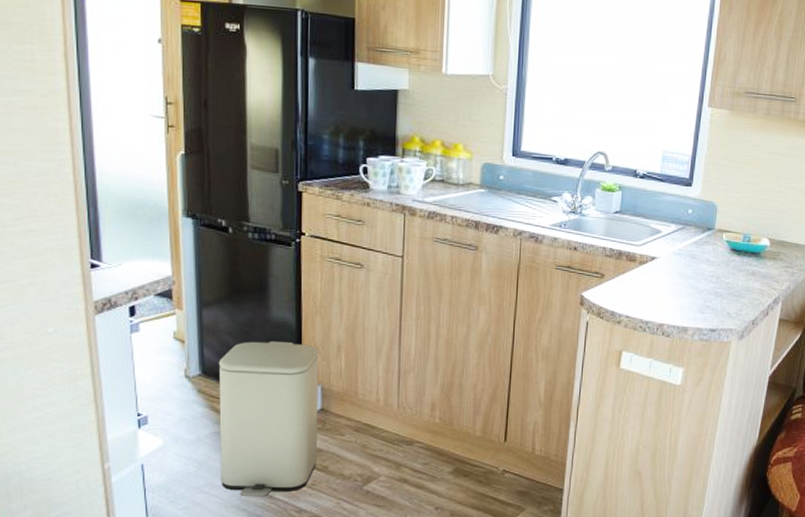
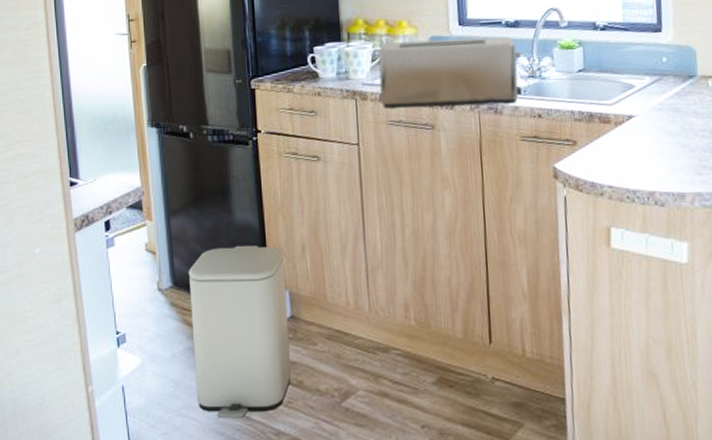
toaster: none [429,162,566,236] -> present [378,36,522,110]

